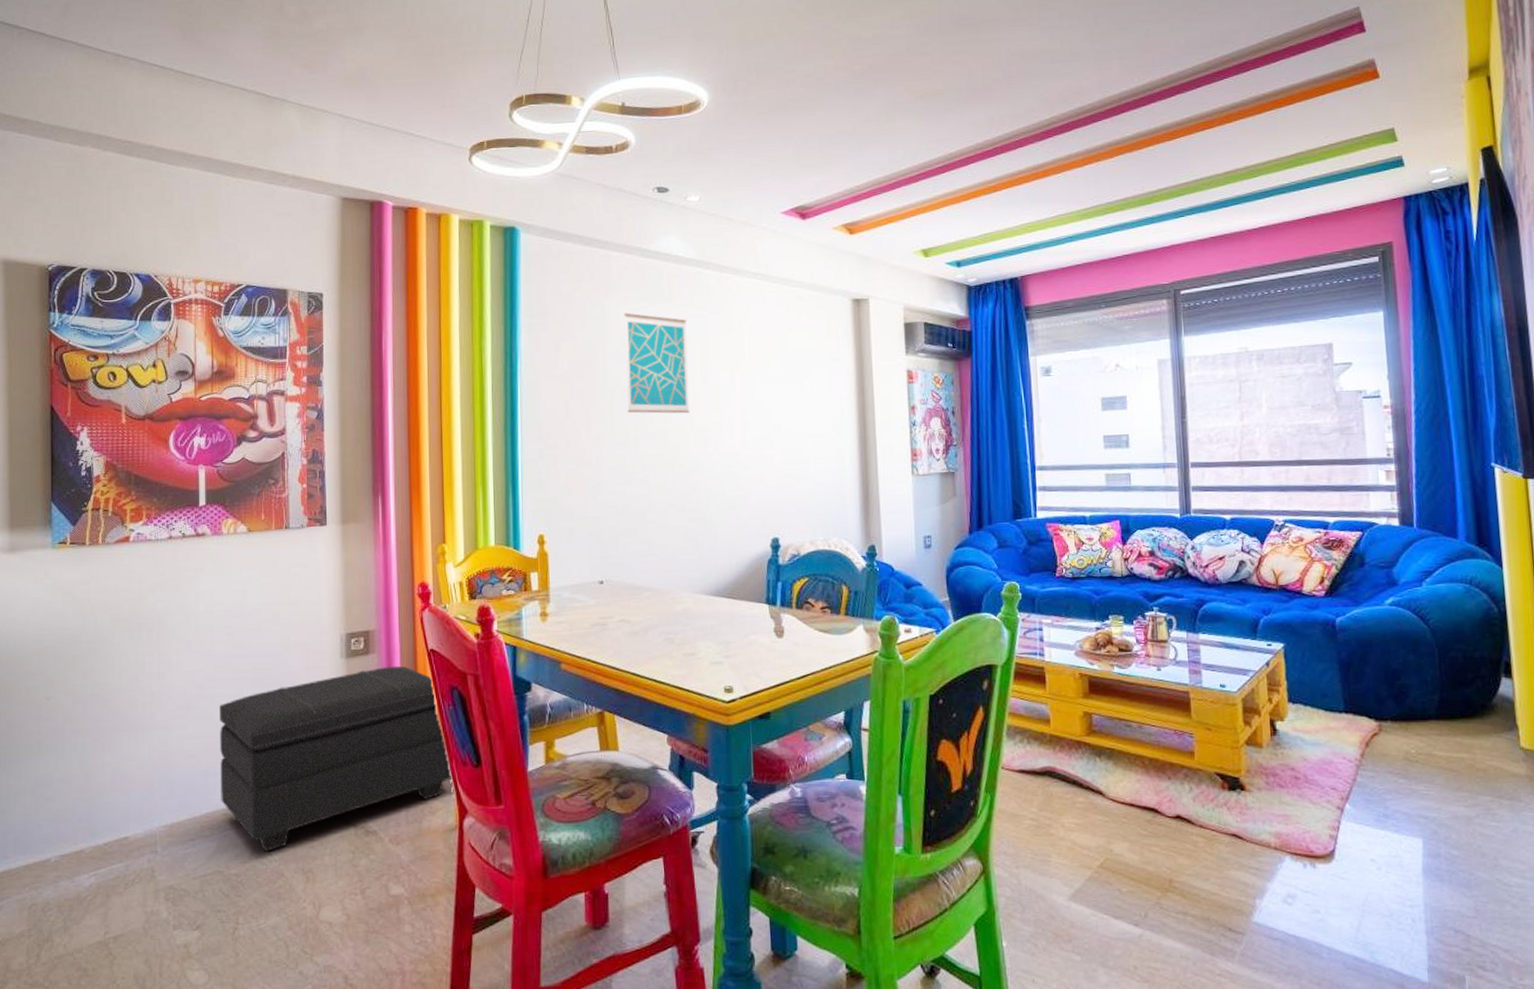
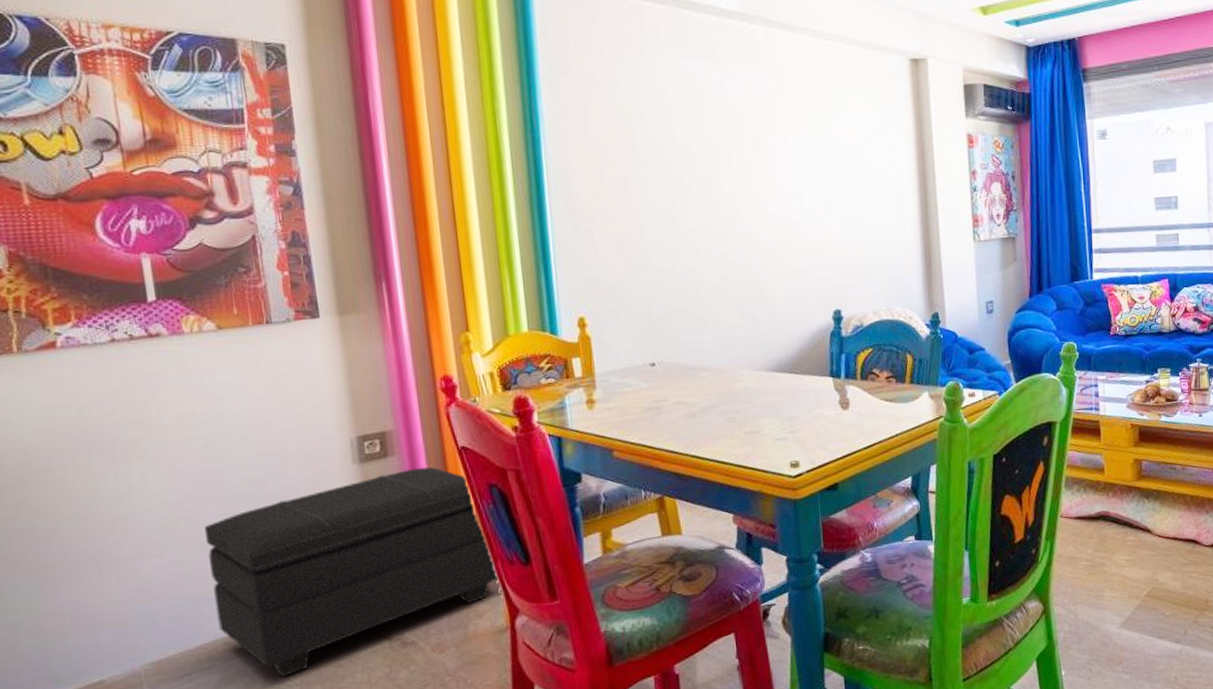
wall art: present [624,313,690,414] -> none [661,71,741,183]

